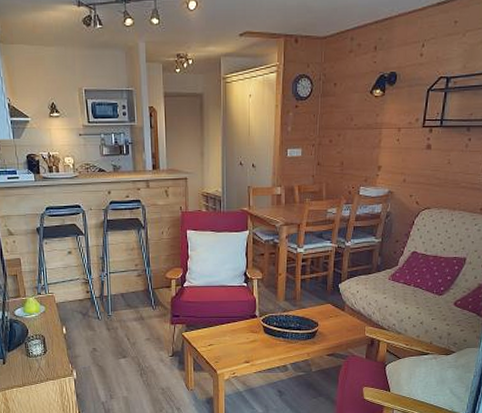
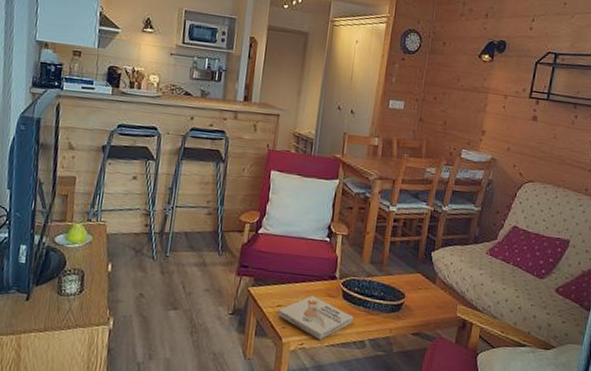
book: none [210,333,275,369] -> present [277,296,354,341]

